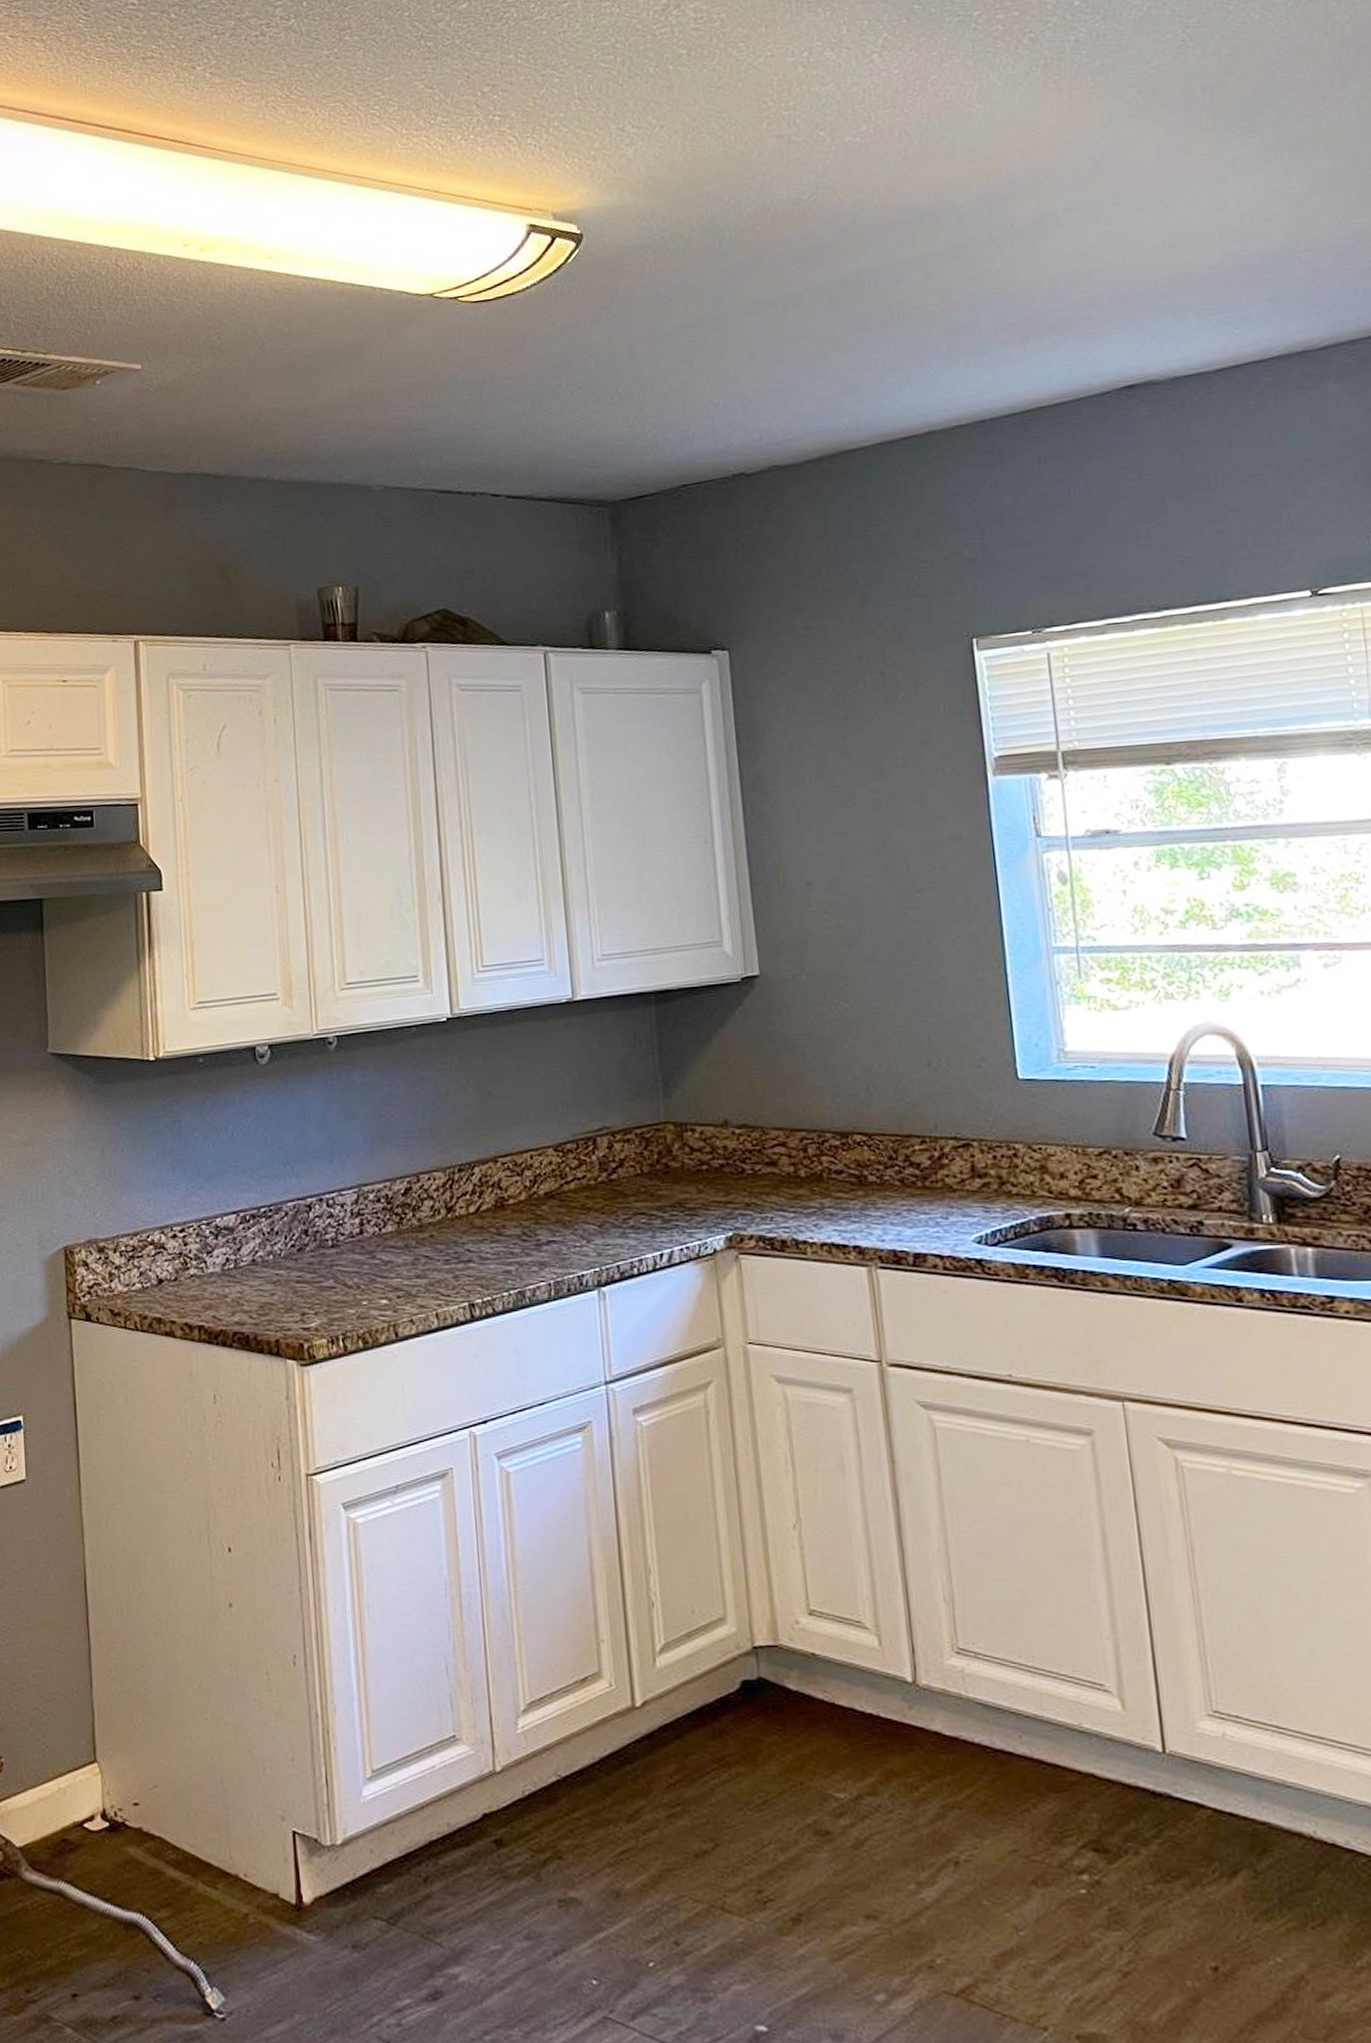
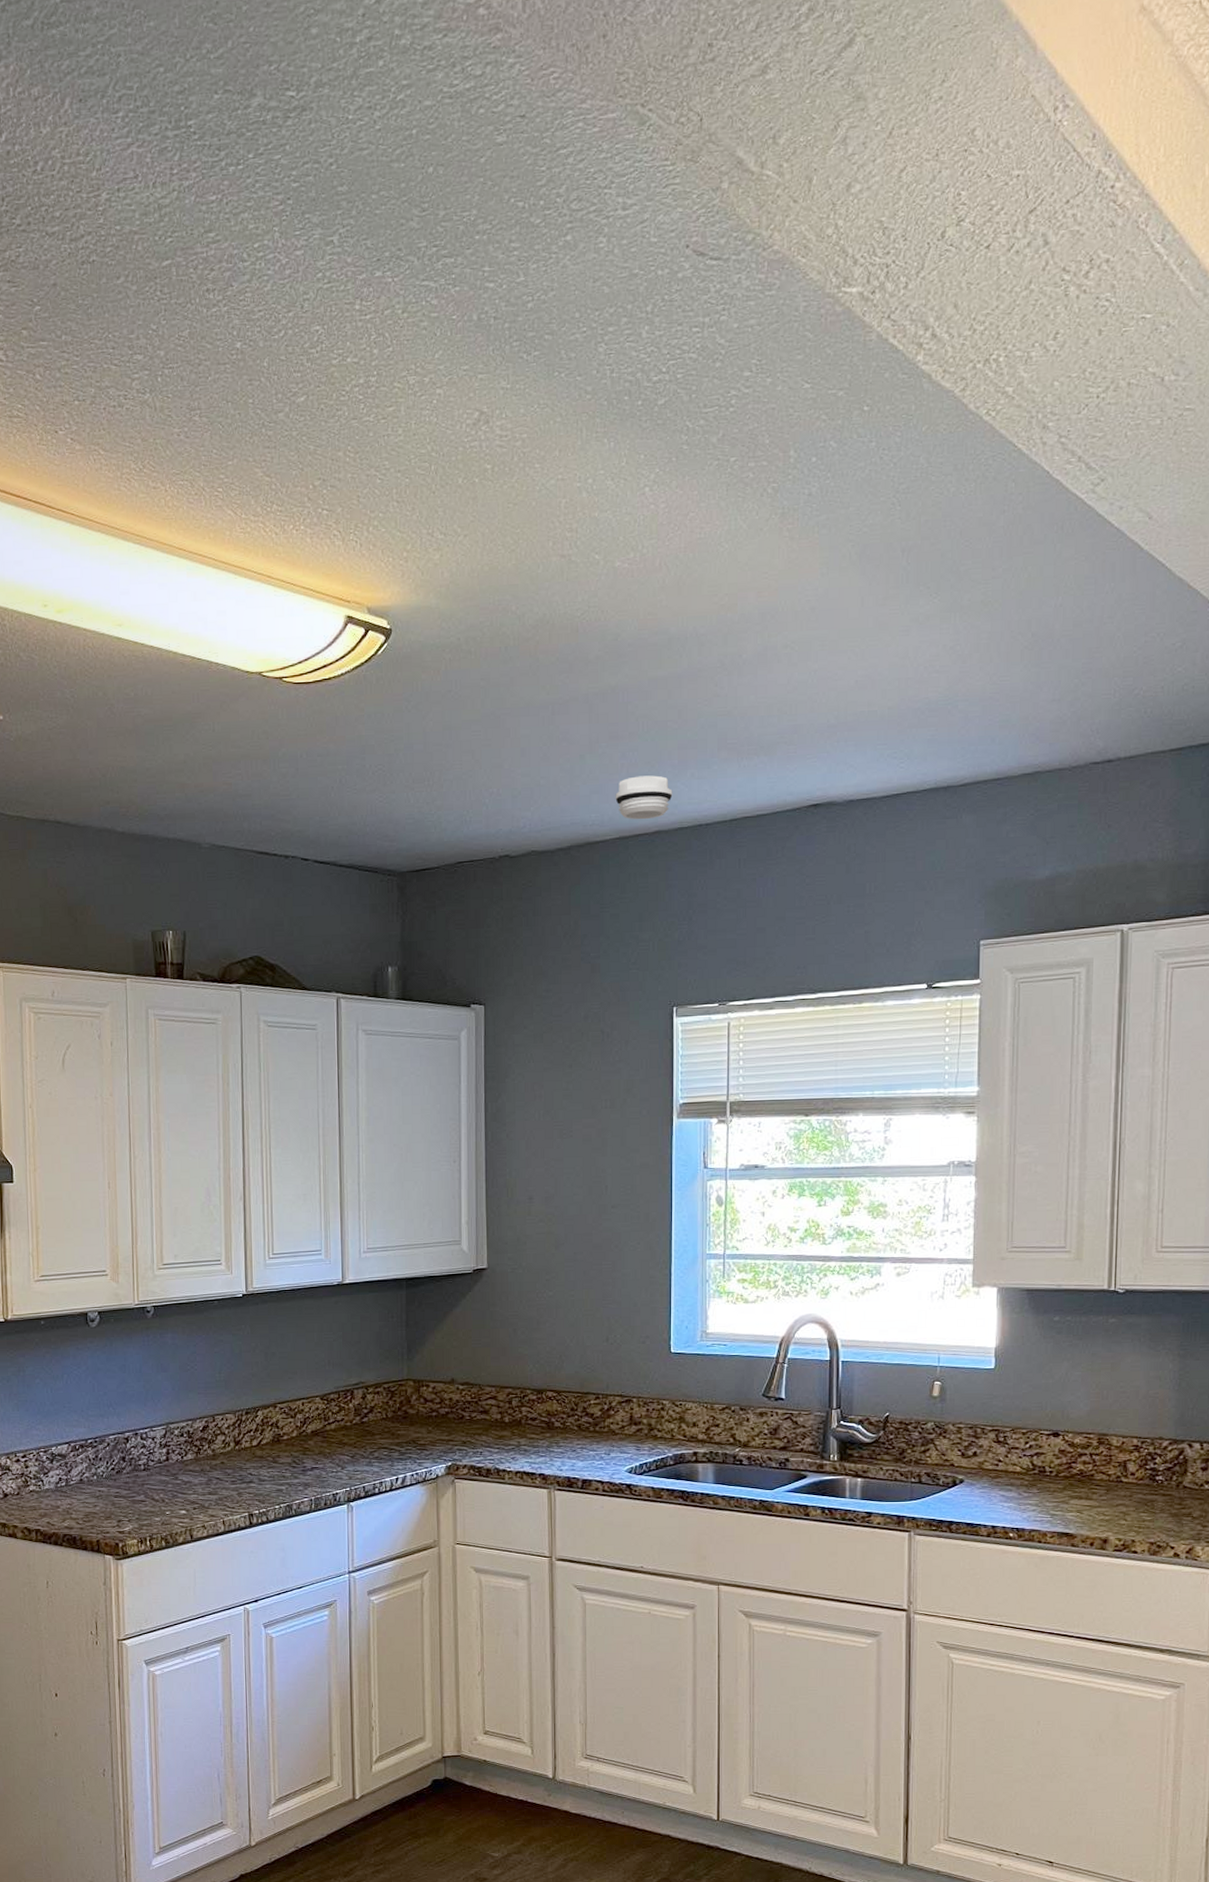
smoke detector: none [871,368,944,421] -> present [615,775,673,820]

